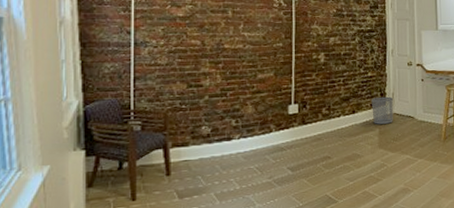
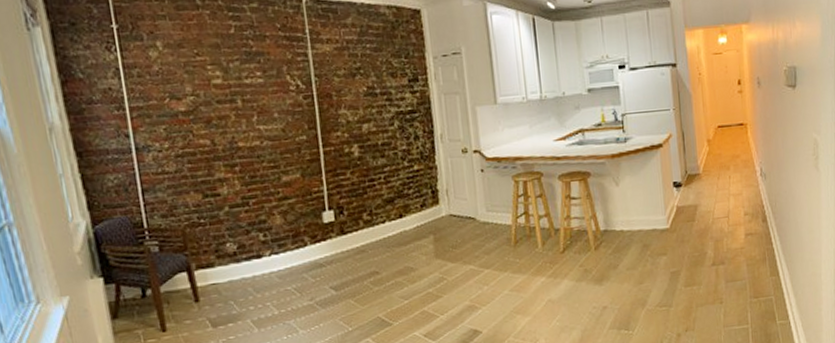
waste bin: present [371,96,394,124] -> none [421,194,450,230]

